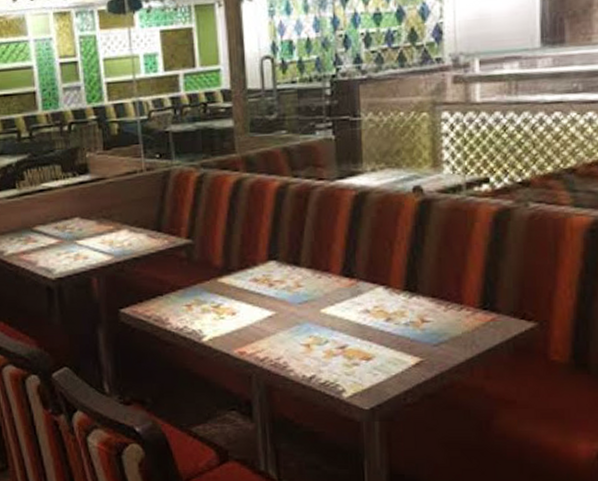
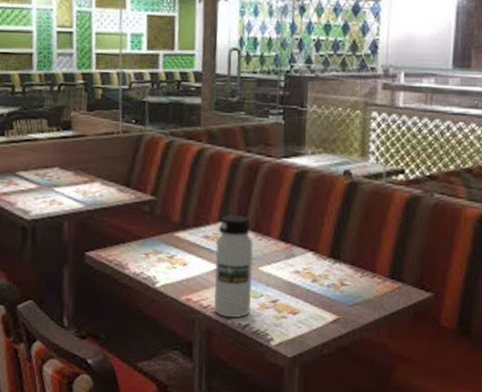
water bottle: none [267,252,315,370] -> present [213,215,253,318]

